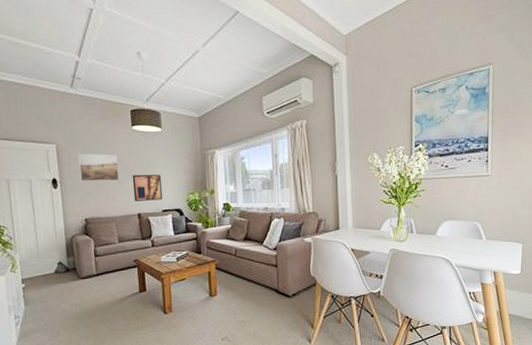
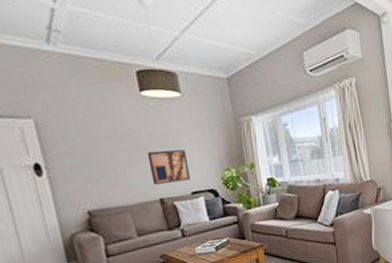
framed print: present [78,153,120,182] -> none [68,128,131,165]

